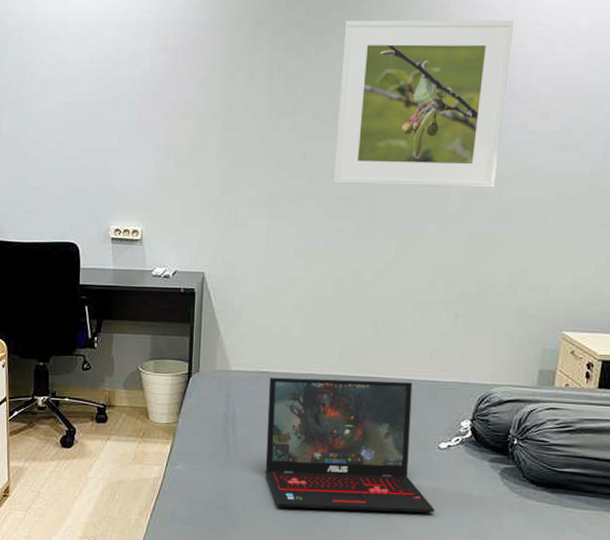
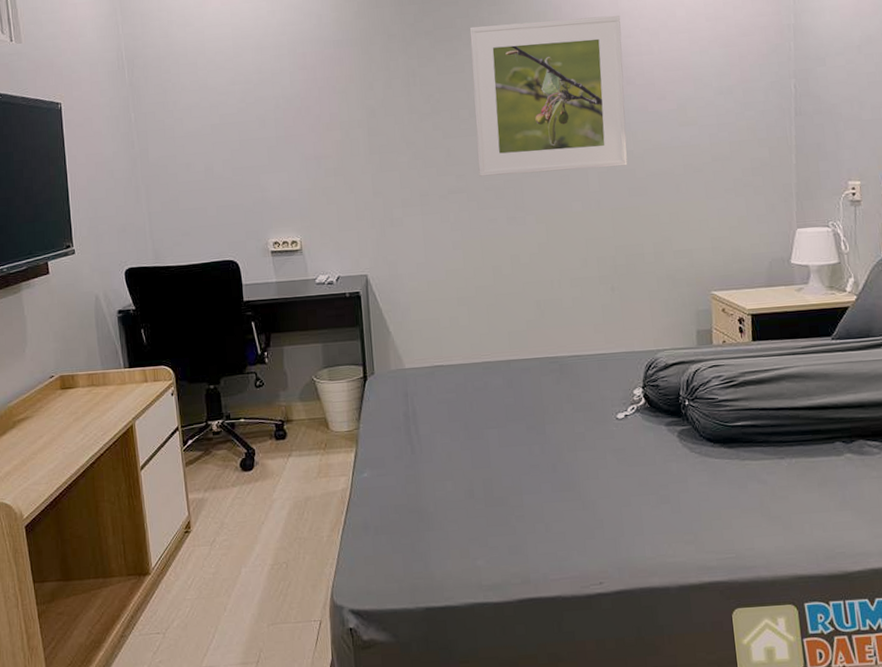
laptop: present [265,377,435,513] -> none [444,358,623,502]

